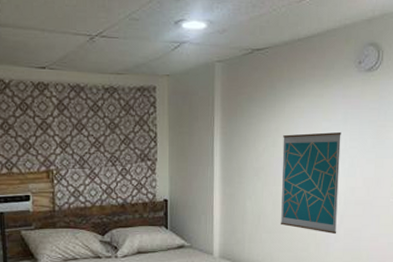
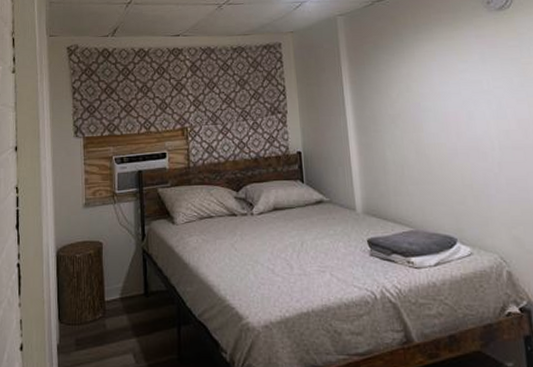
wall art: present [281,131,341,235] -> none [417,72,497,185]

